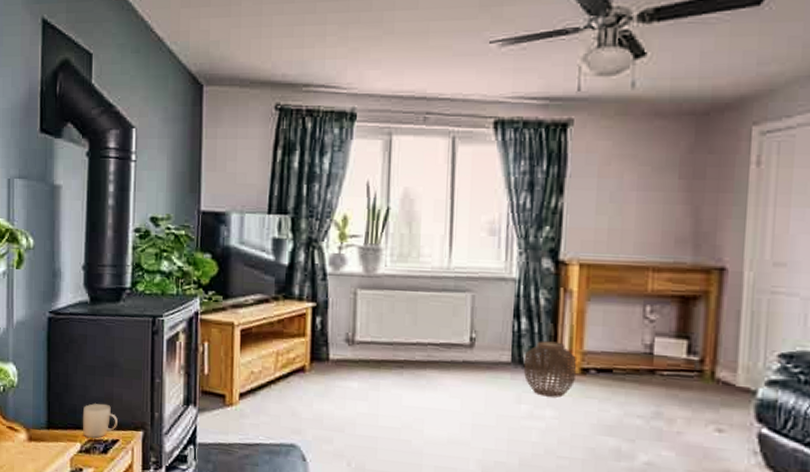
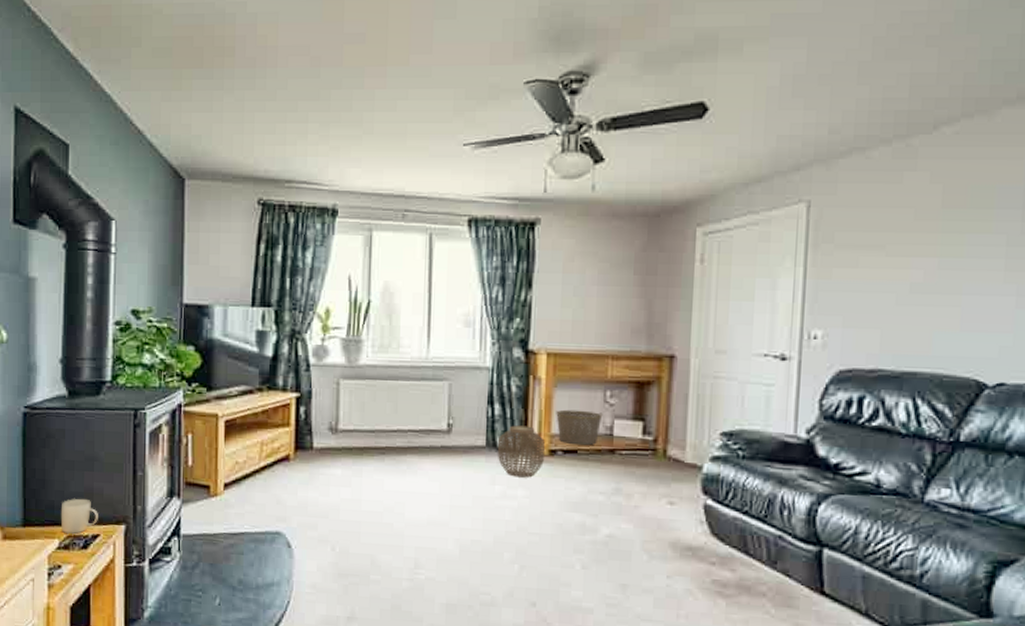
basket: none [589,325,642,365] -> present [556,409,603,446]

